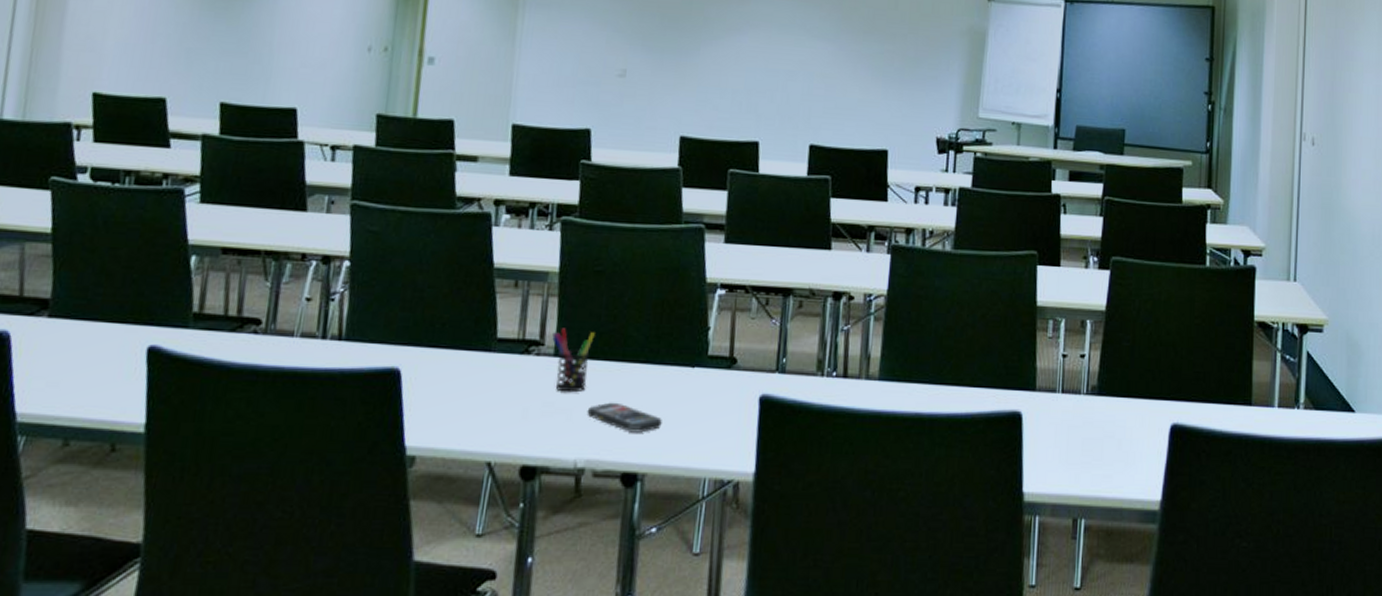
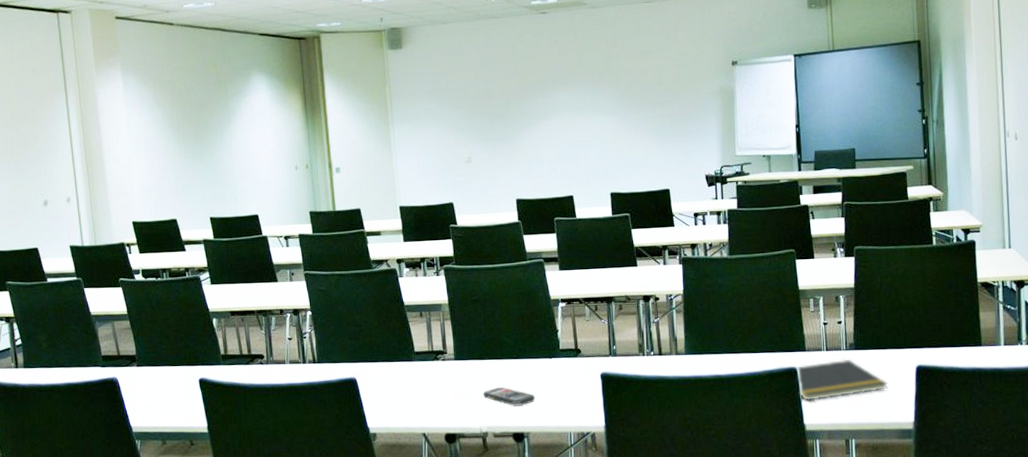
pen holder: present [552,328,595,393] -> none [451,340,480,383]
notepad: none [1020,406,1133,460] -> present [796,359,888,401]

